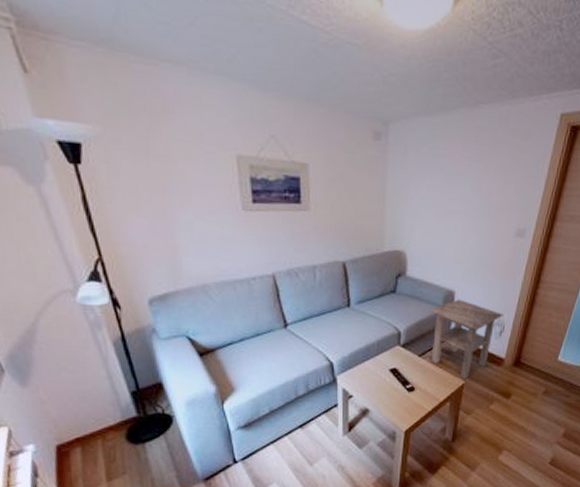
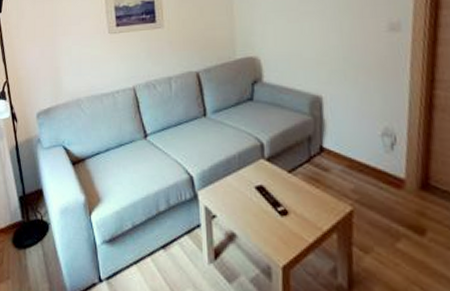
side table: present [429,299,504,380] -> none [294,105,393,205]

